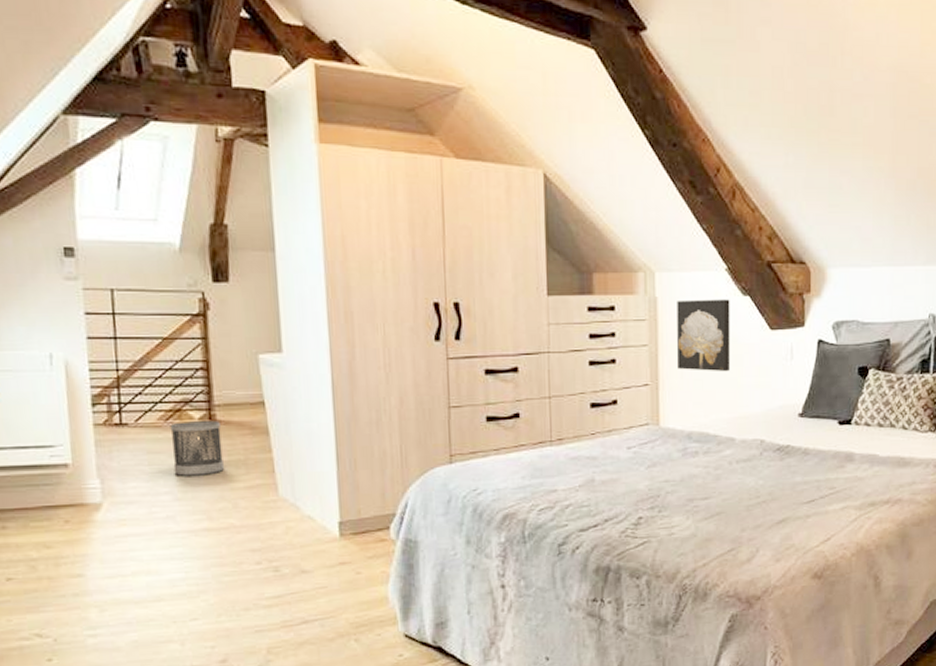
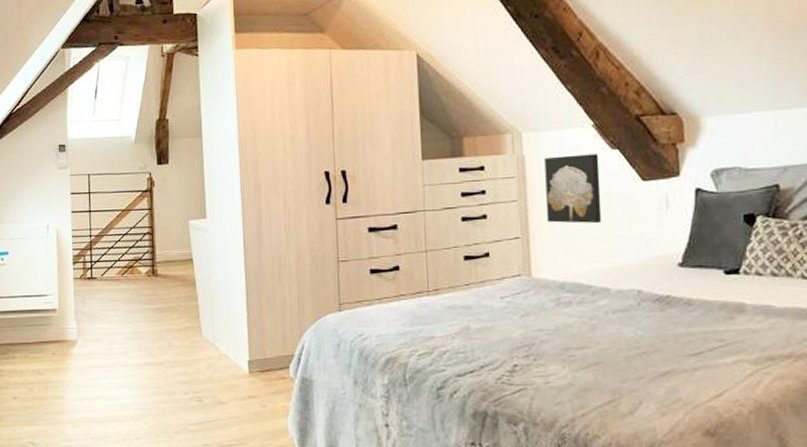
wastebasket: present [170,421,224,476] -> none [125,275,162,320]

